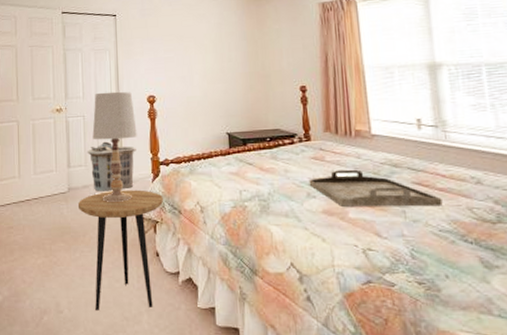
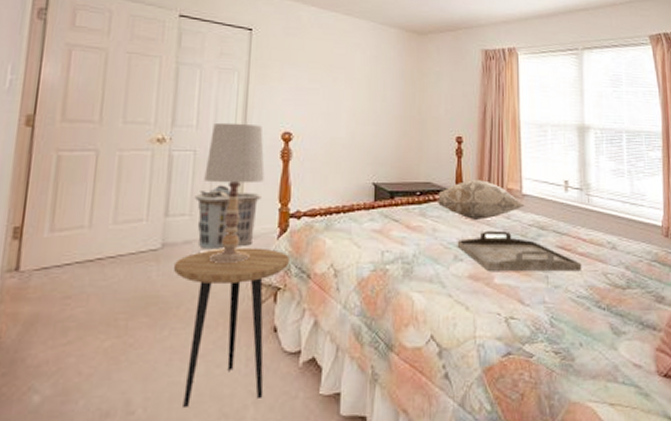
decorative pillow: none [286,123,375,160] -> present [436,179,525,220]

